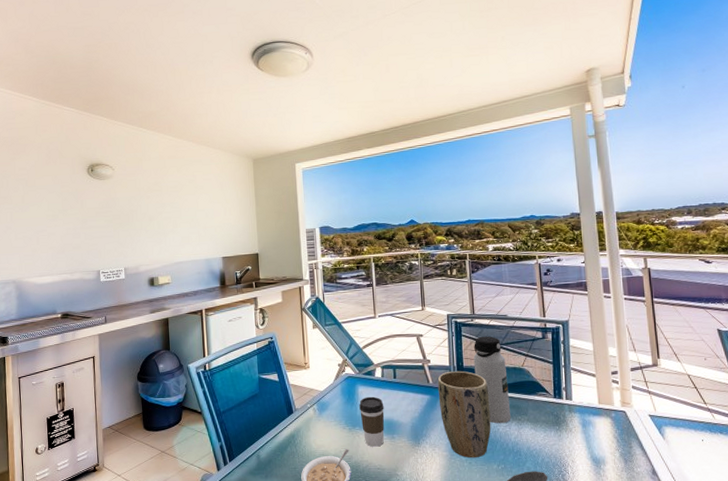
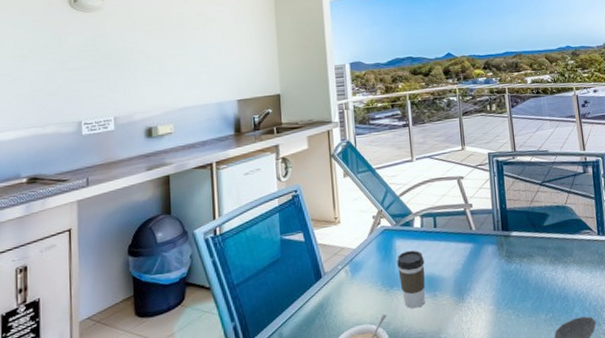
plant pot: present [437,371,491,458] -> none [480,213,538,310]
water bottle: present [473,336,511,424] -> none [516,174,557,269]

